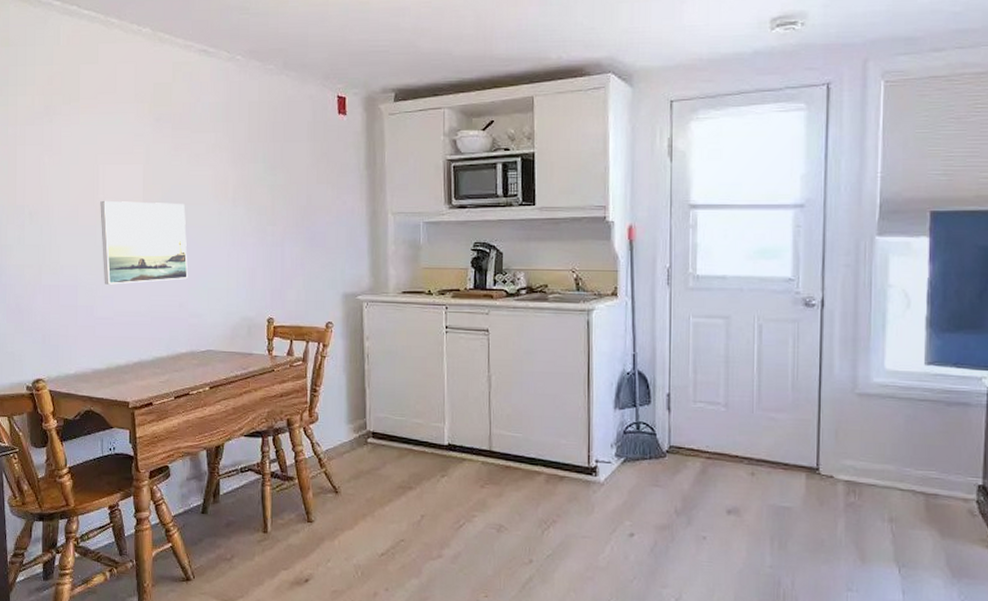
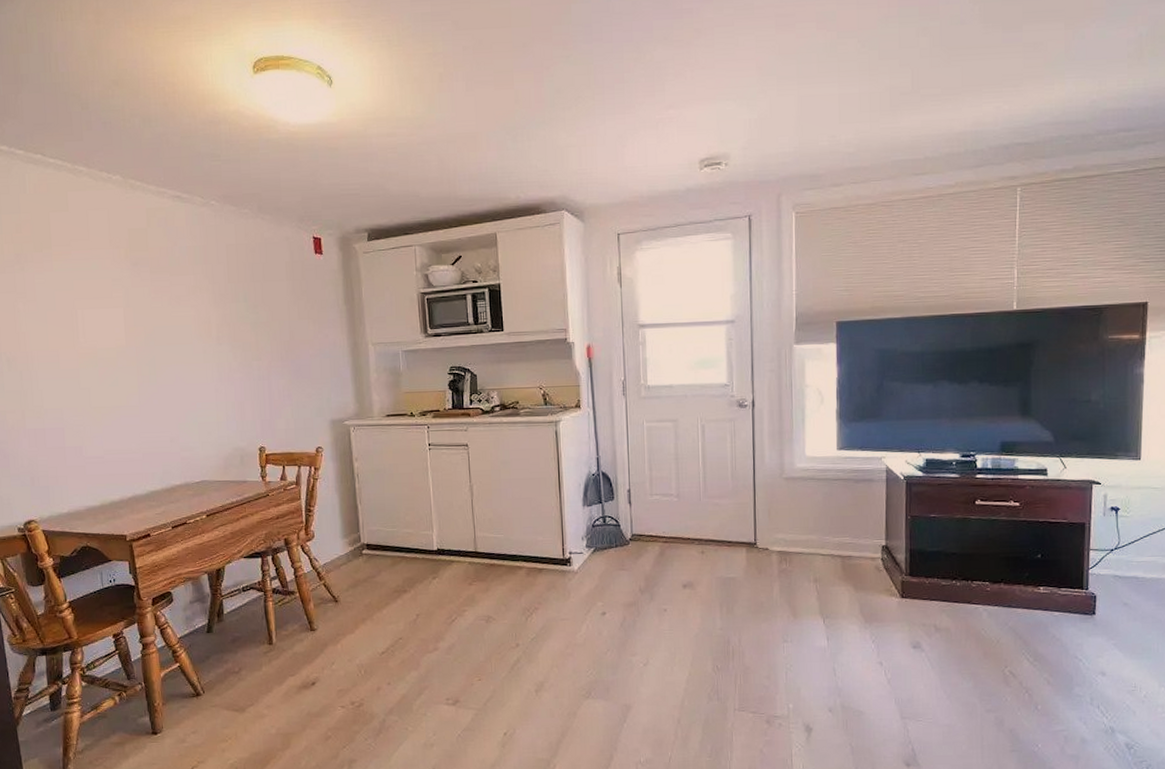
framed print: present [100,201,188,285] -> none [81,343,177,425]

